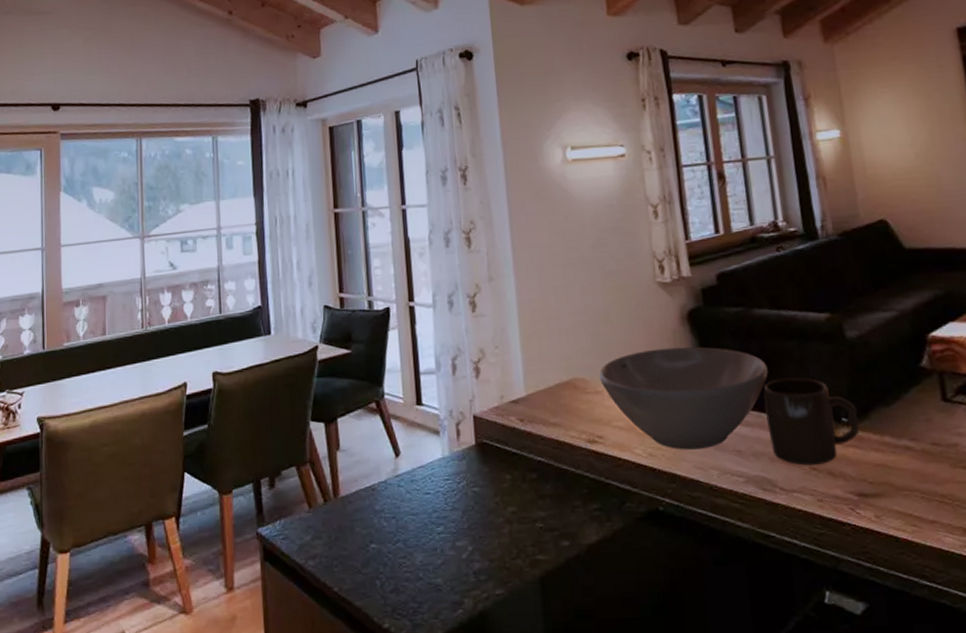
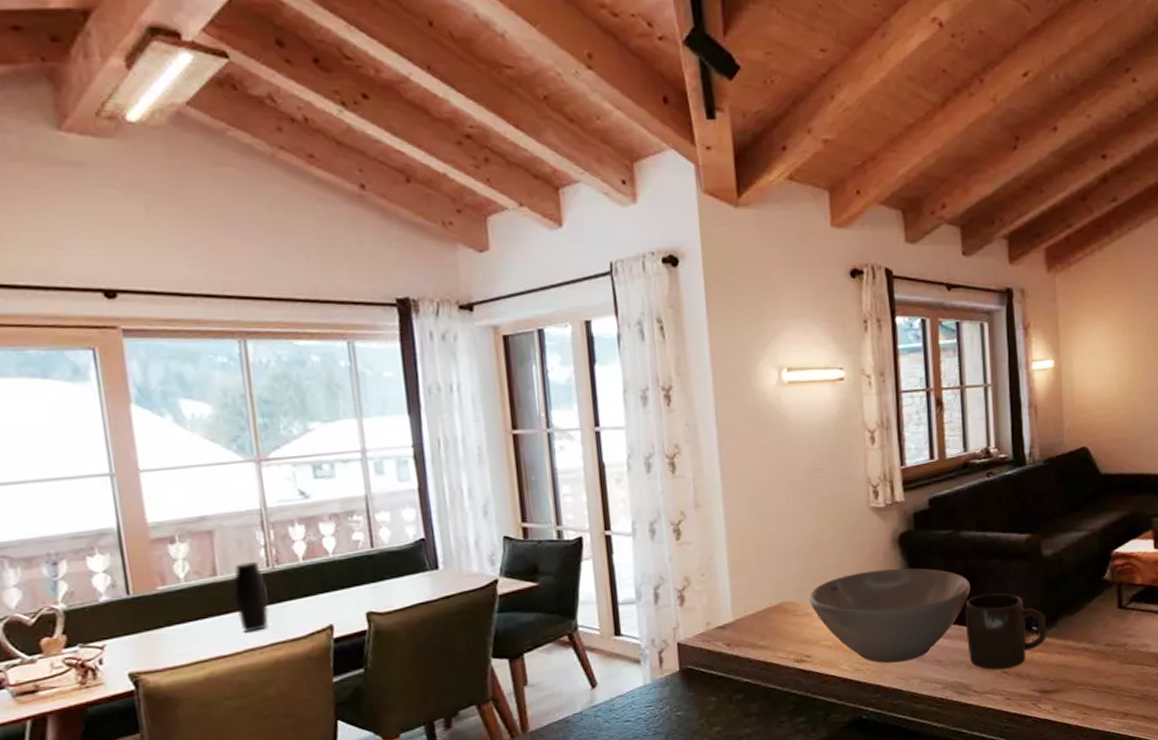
vase: none [116,324,141,386] -> present [232,562,270,633]

